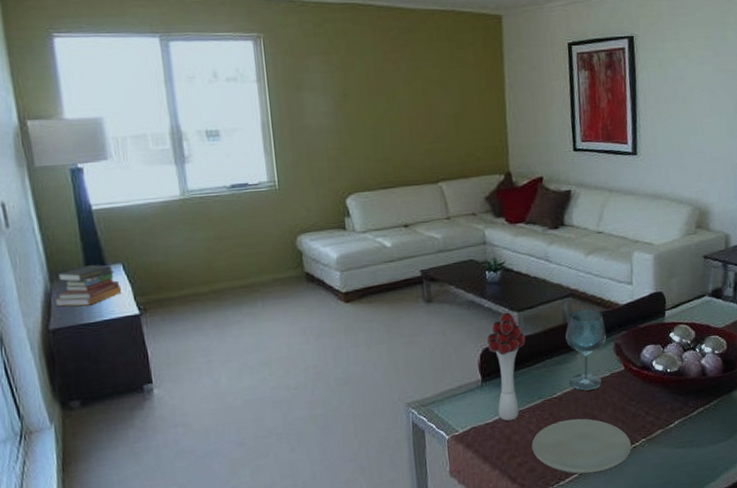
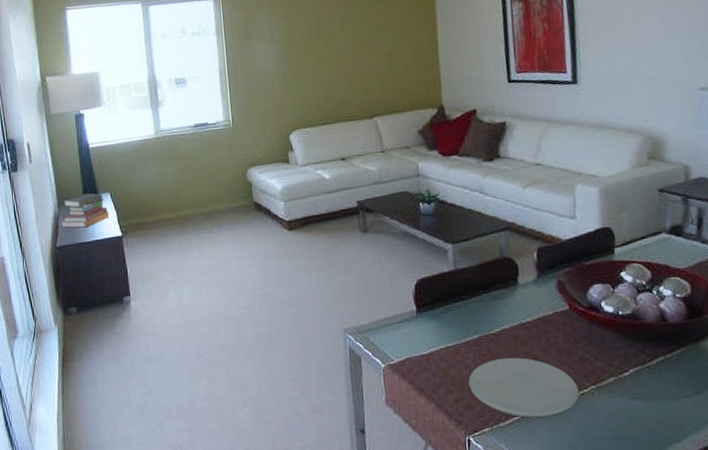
flower bouquet: present [486,312,526,422] -> none [421,244,461,355]
wine glass: present [564,309,607,391] -> none [502,243,549,329]

